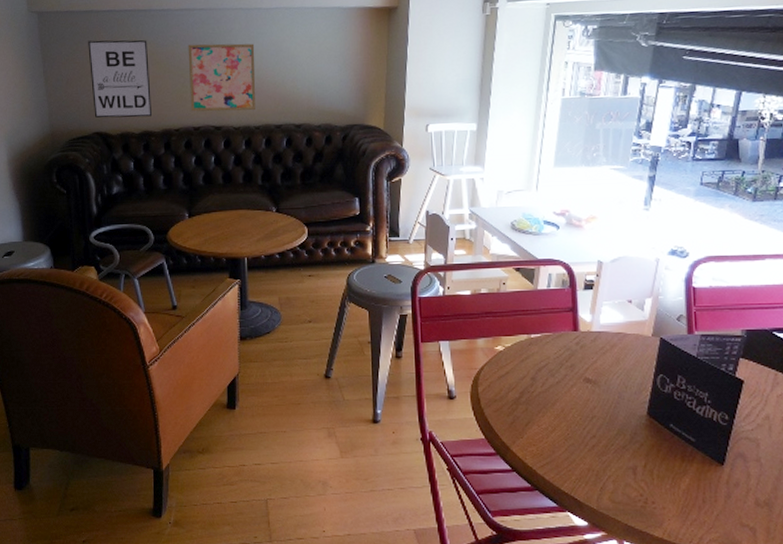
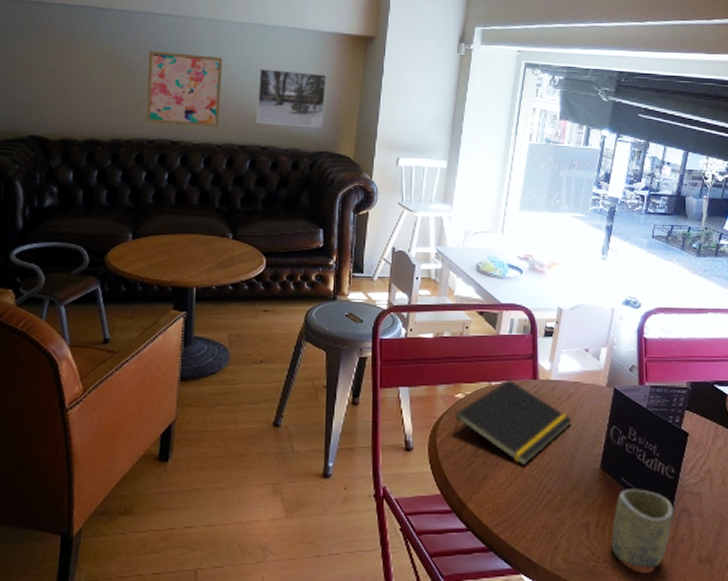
wall art: present [88,40,153,118] -> none [31,34,103,124]
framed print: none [288,49,353,103] -> present [256,68,327,129]
notepad: none [493,332,616,412] -> present [452,379,572,466]
cup: none [660,434,728,510] -> present [611,489,674,568]

